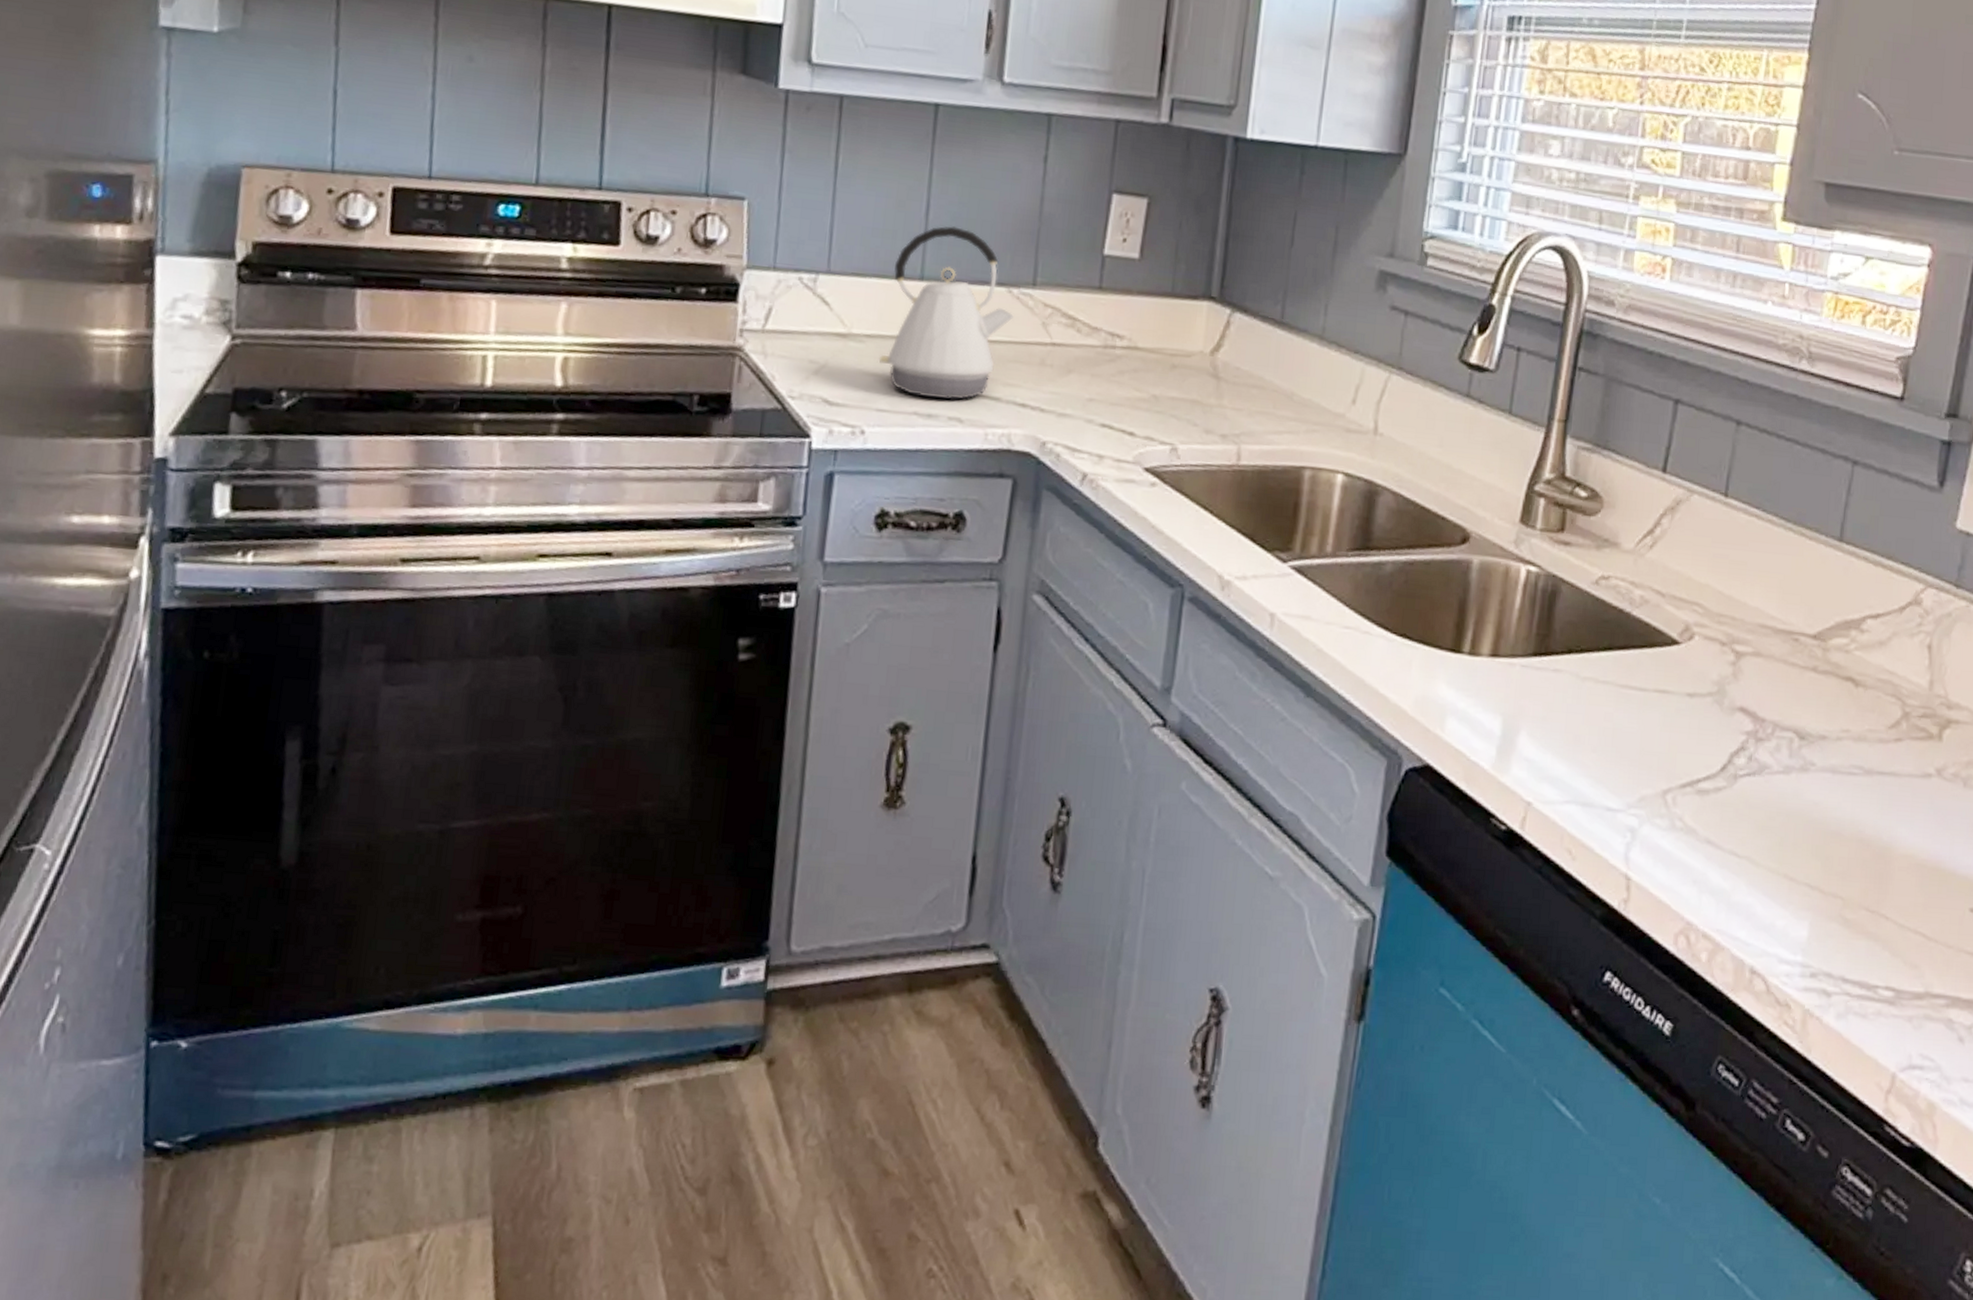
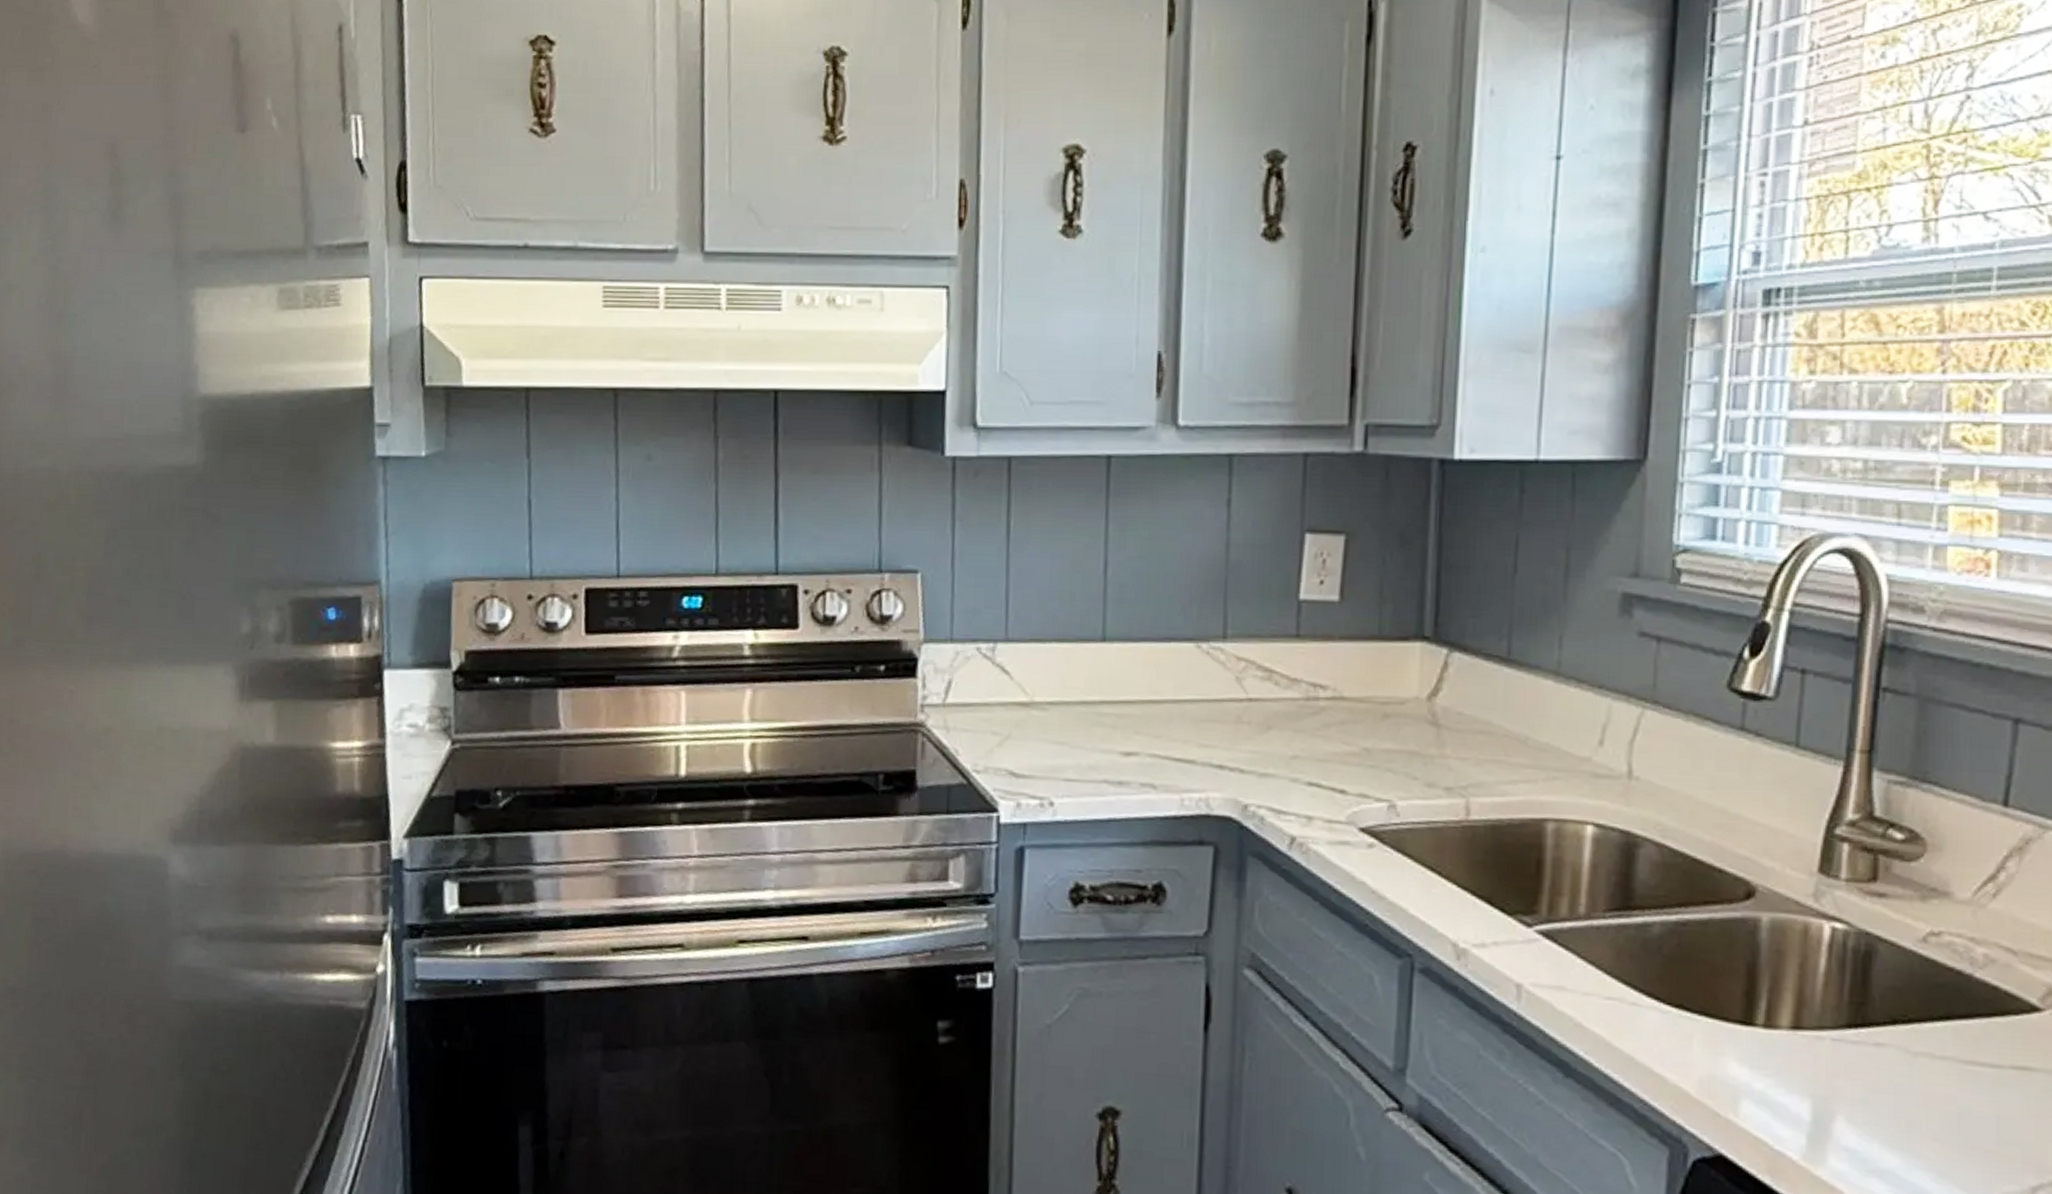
kettle: present [878,226,1014,399] -> none [1063,582,1204,764]

